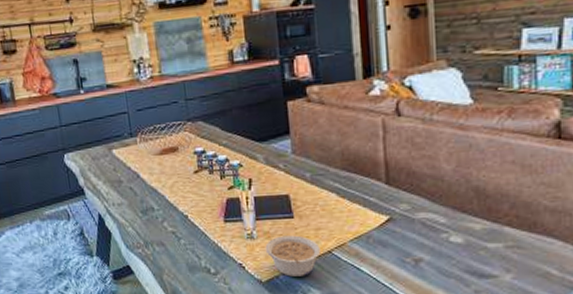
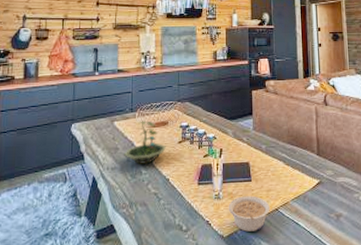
terrarium: none [129,147,180,199] -> present [123,121,166,164]

